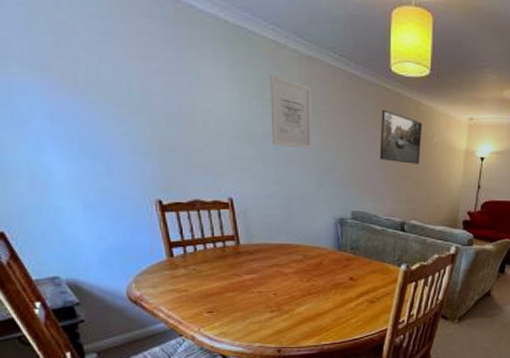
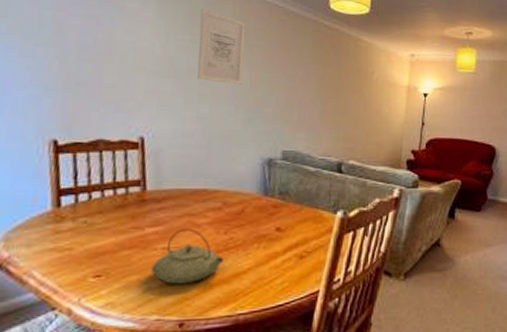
teapot: none [252,276,308,320] -> present [151,228,223,285]
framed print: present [379,109,422,164] -> none [315,45,362,100]

